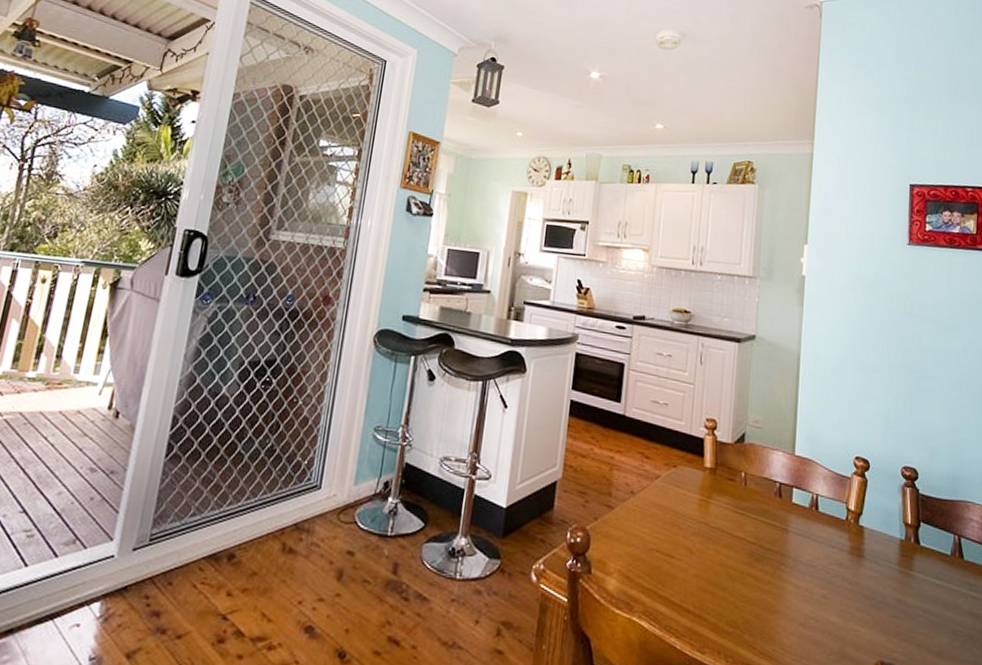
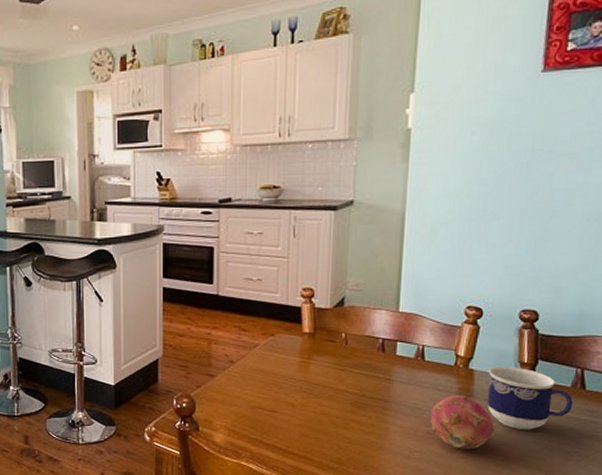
fruit: none [825,554,886,620] -> present [430,395,496,450]
cup: none [876,525,954,602] -> present [486,366,574,430]

